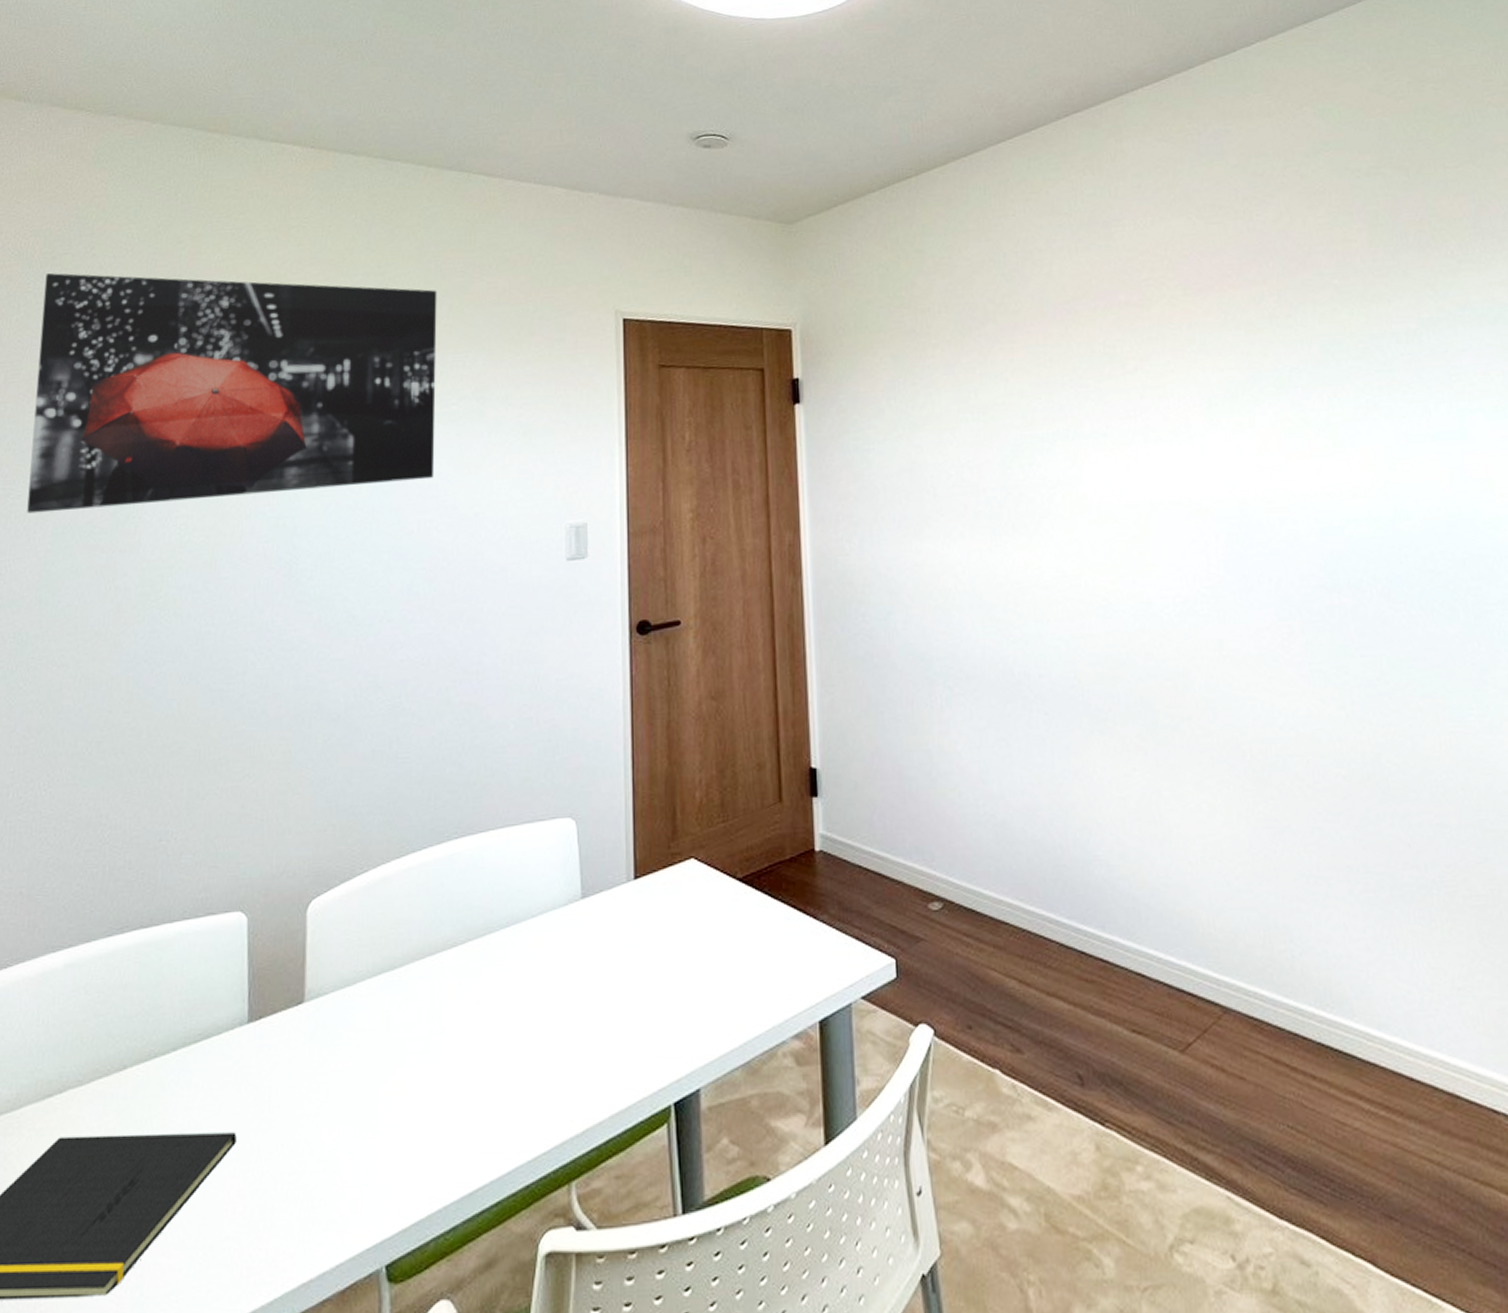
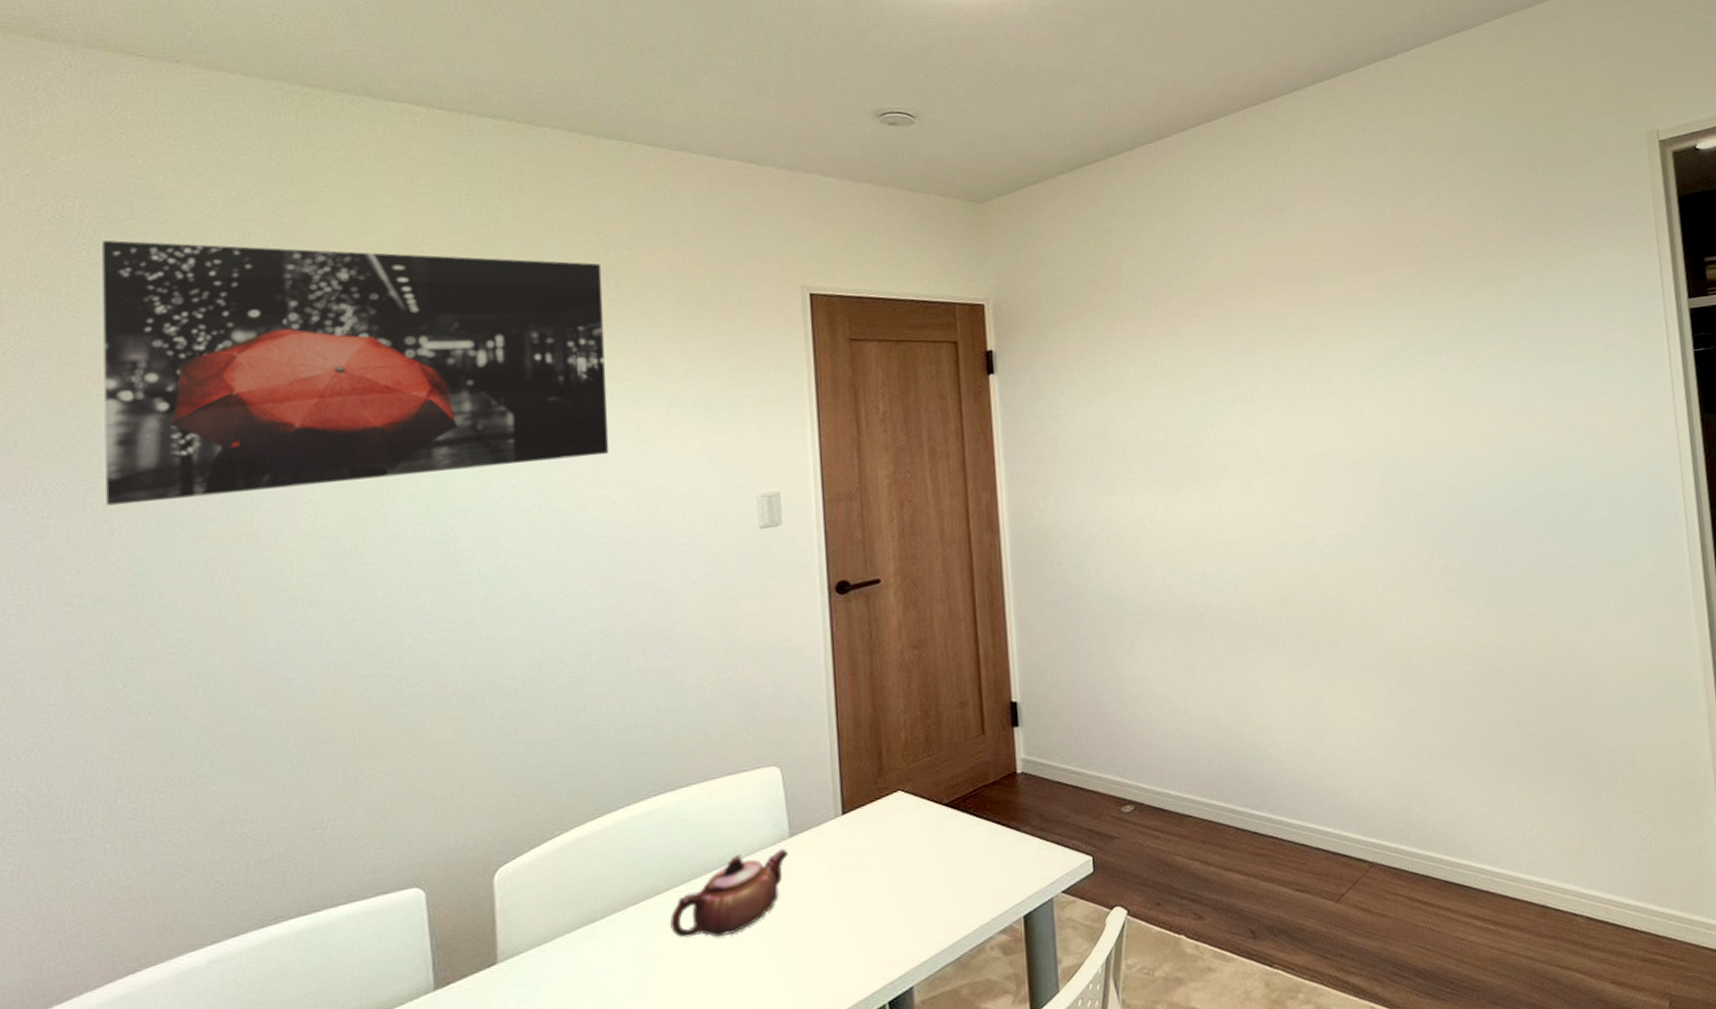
teapot: none [462,910,579,1003] -> present [669,848,788,938]

